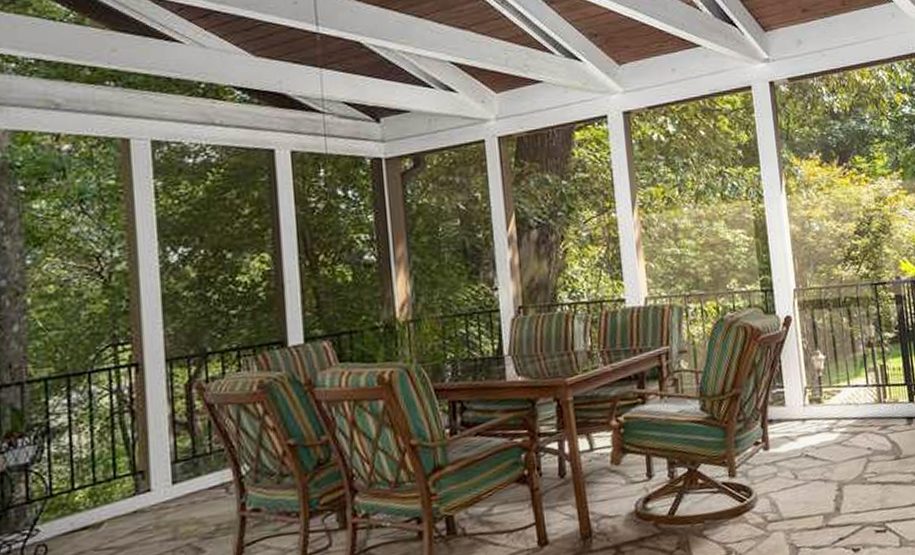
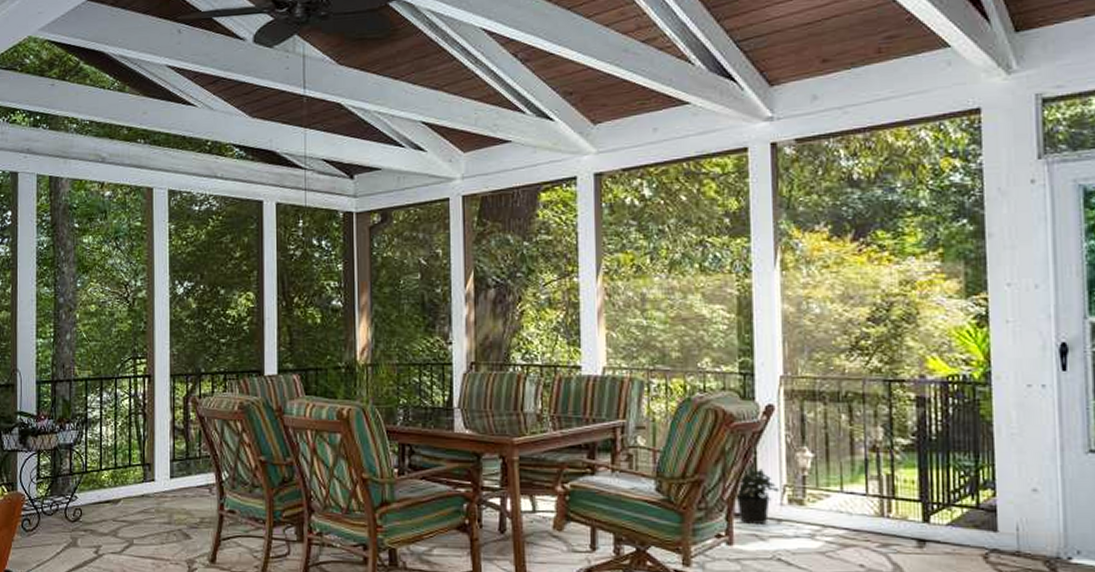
potted plant: none [766,375,802,428] -> present [734,468,780,524]

